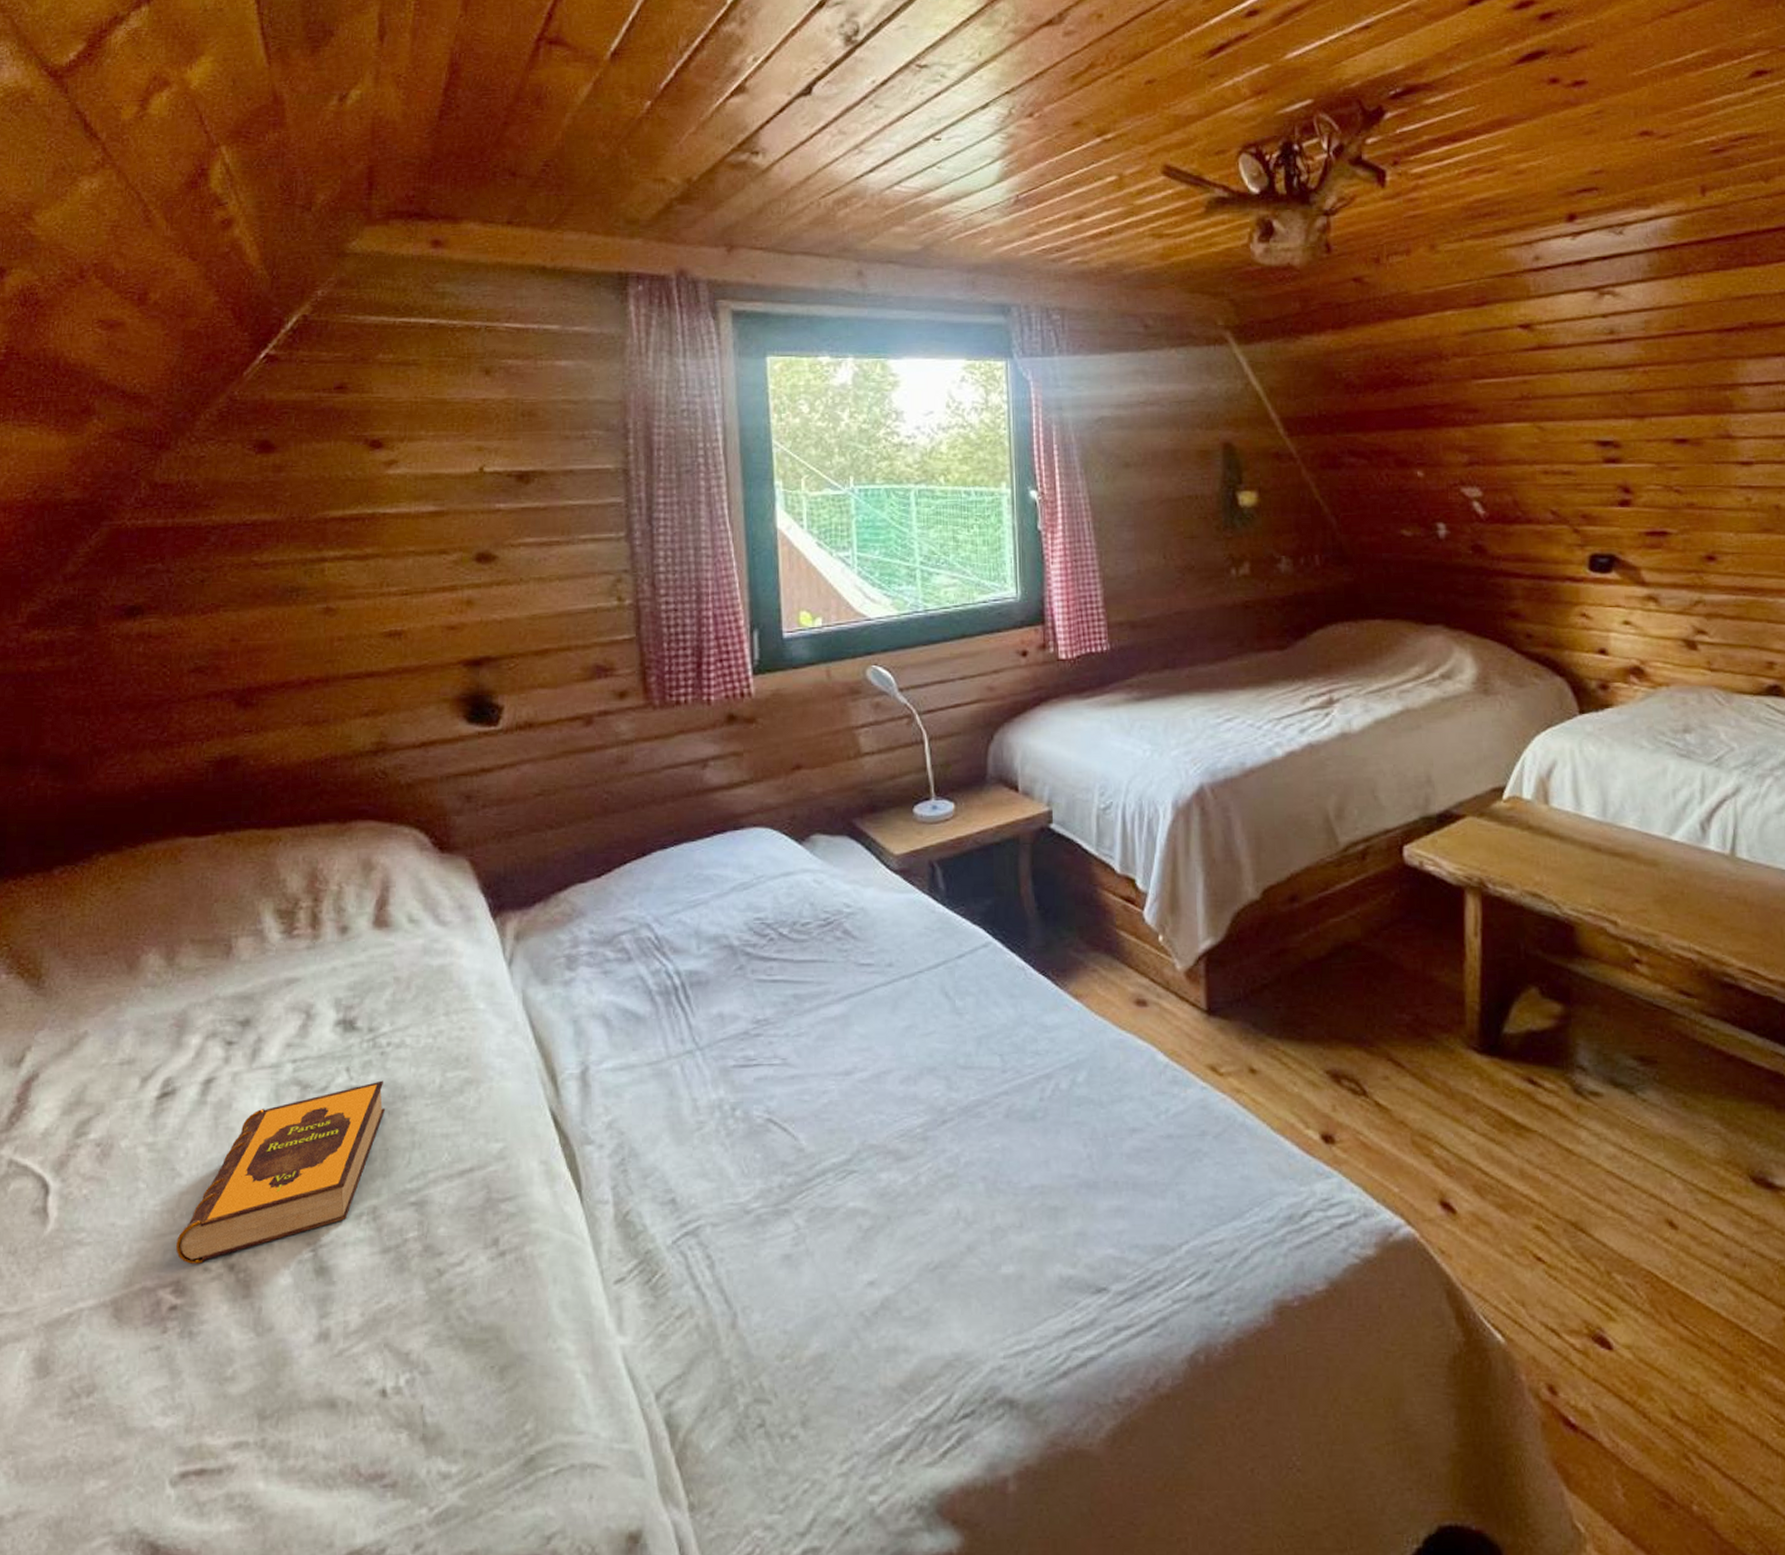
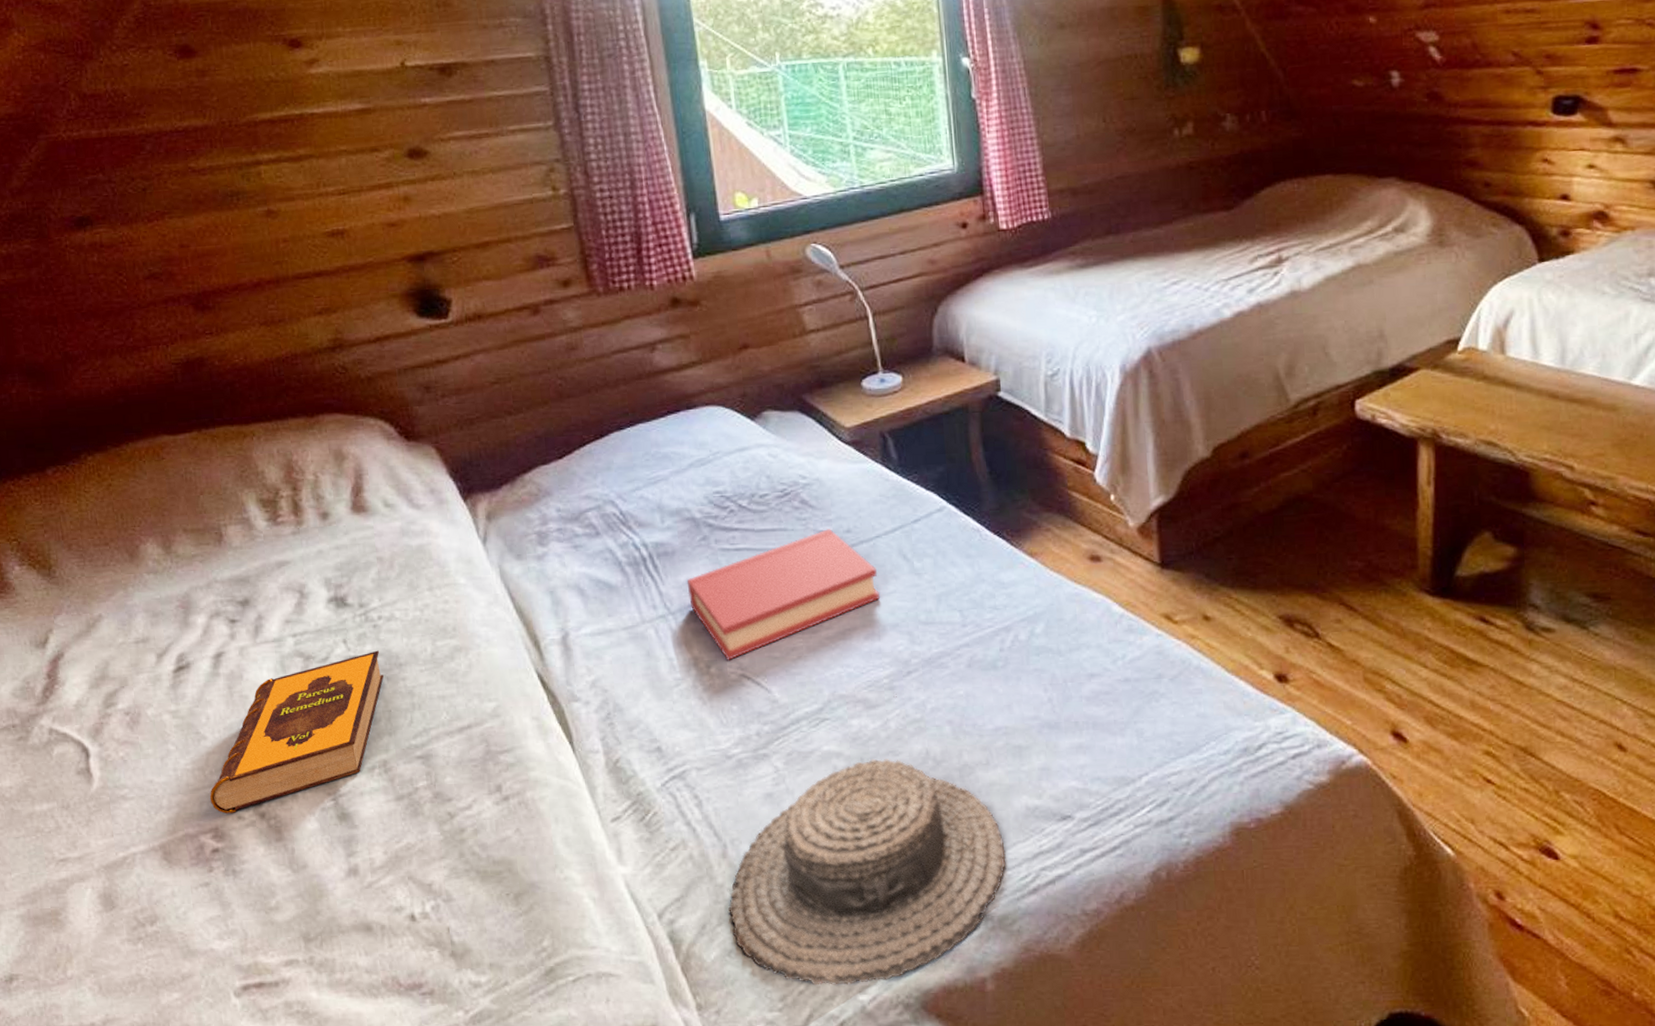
hardback book: none [718,962,918,1103] -> present [686,529,880,660]
boater hat: none [733,1145,1035,1483] -> present [728,694,1005,986]

